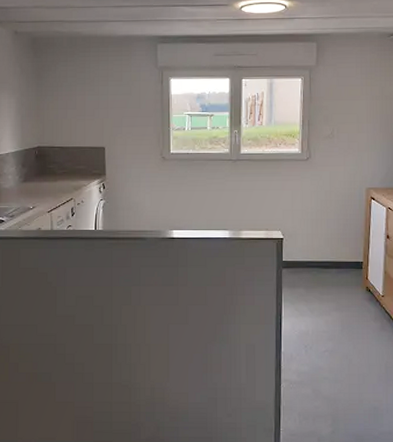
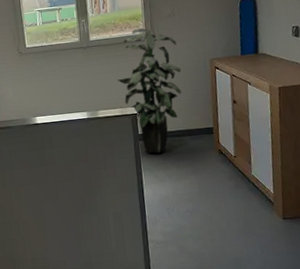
indoor plant: none [265,146,335,284] -> present [117,28,182,153]

